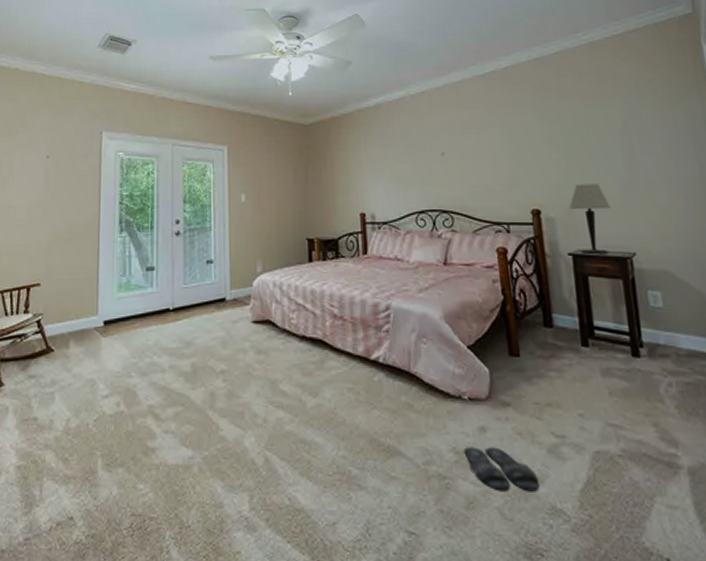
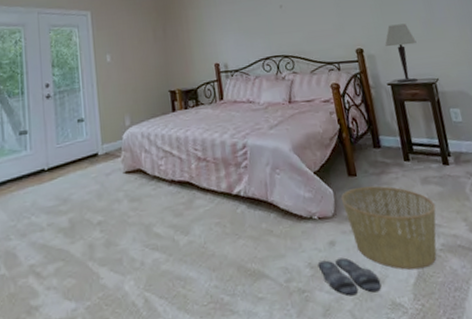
basket: none [498,369,618,474] -> present [340,185,437,270]

